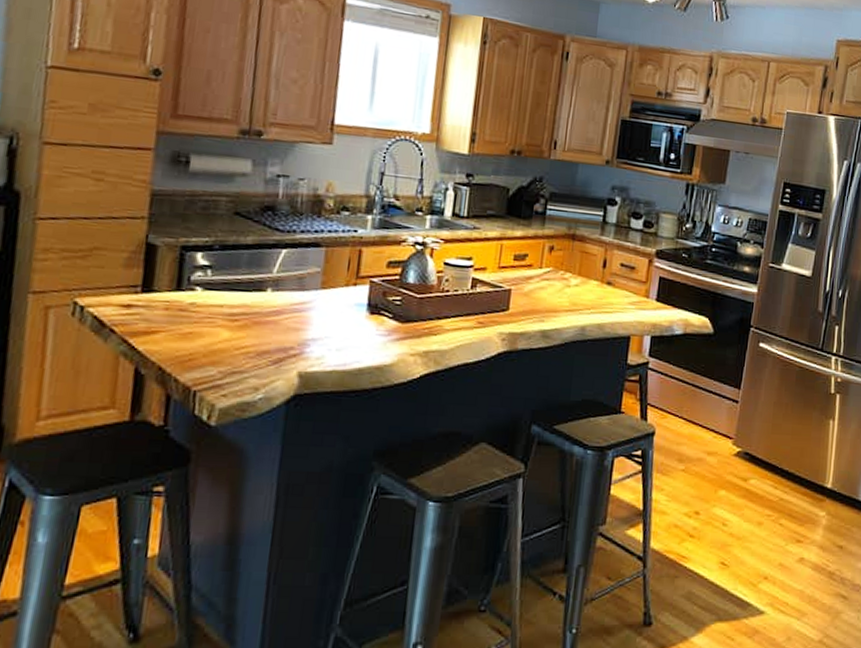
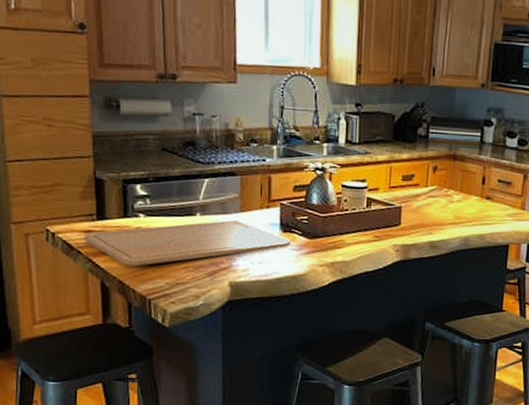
chopping board: none [120,298,378,350] -> present [83,220,290,266]

